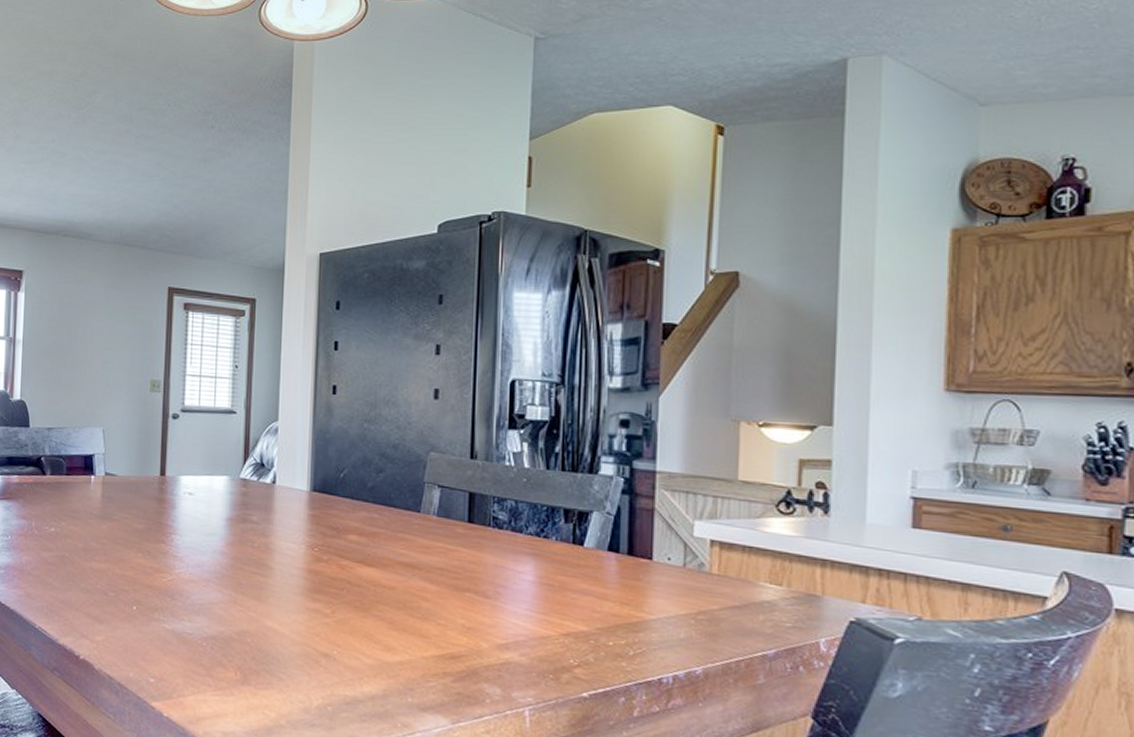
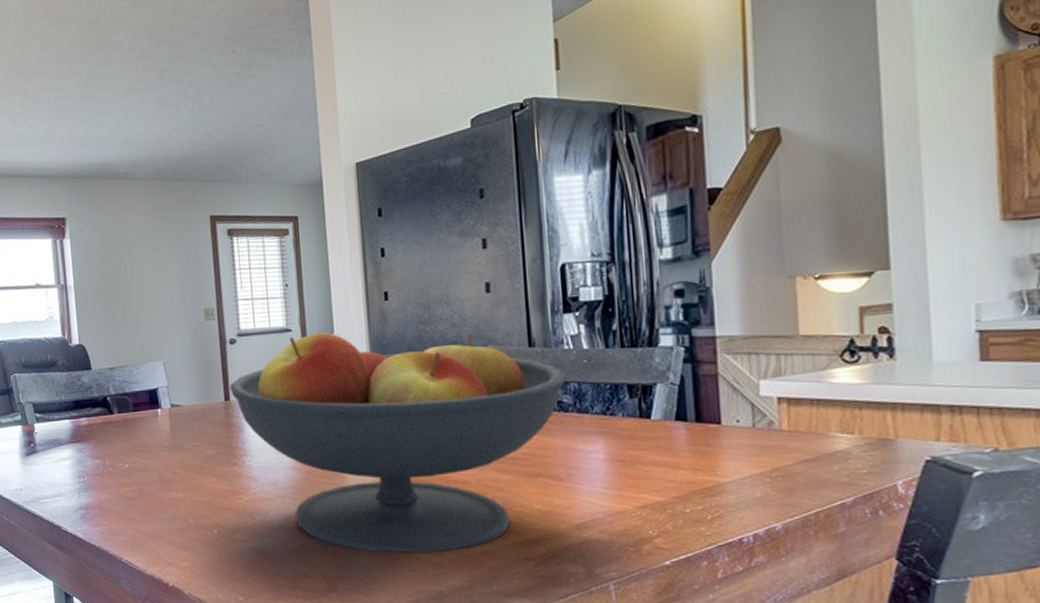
fruit bowl: none [167,418,505,657] -> present [230,332,567,554]

